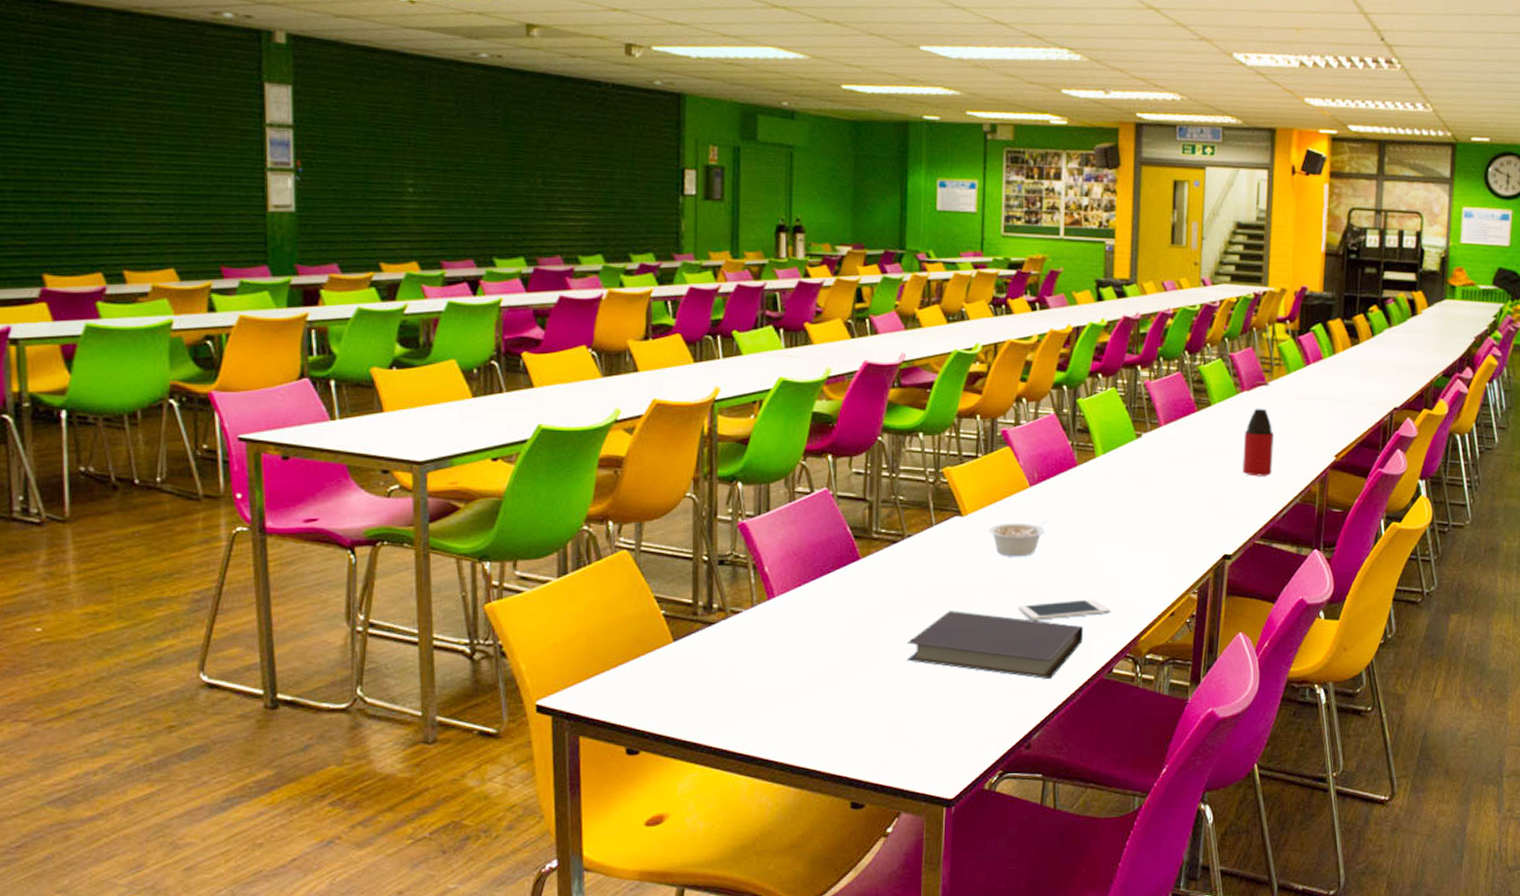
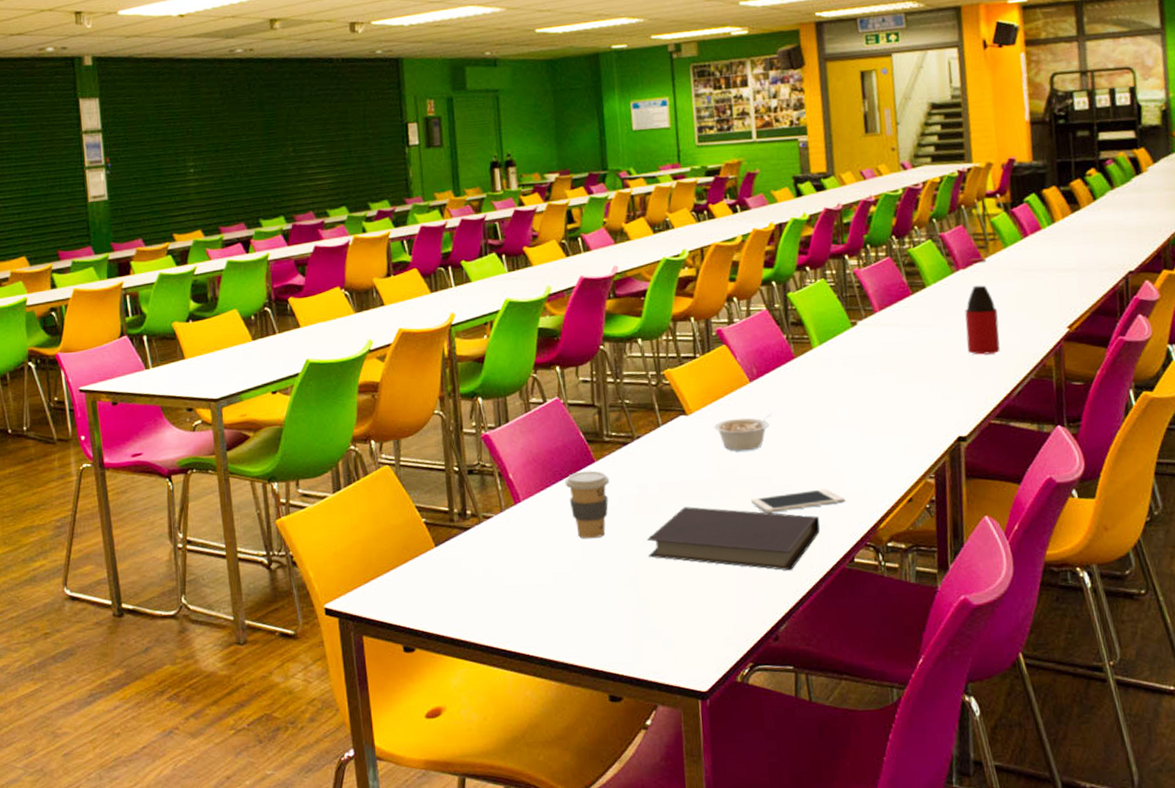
coffee cup: none [825,568,873,640] -> present [565,470,609,539]

